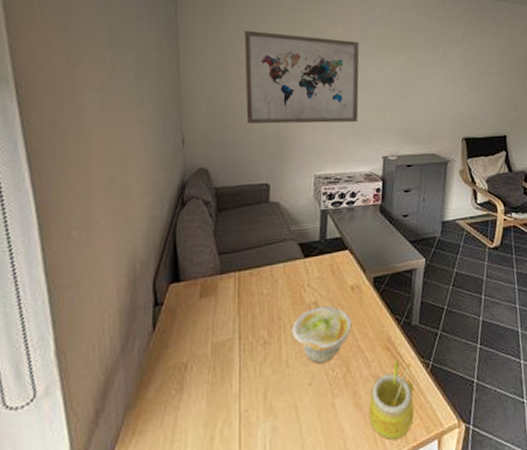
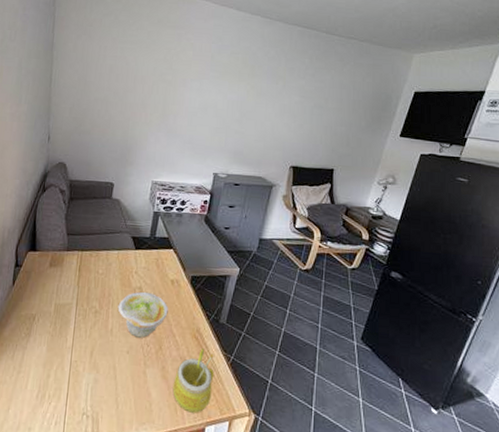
wall art: present [245,30,360,124] -> none [100,48,206,140]

